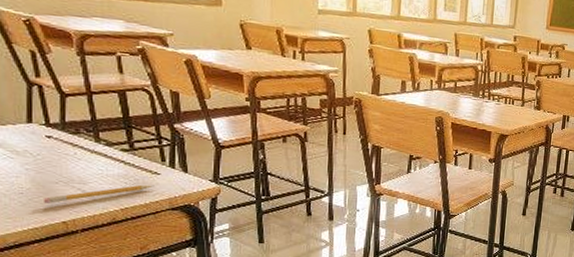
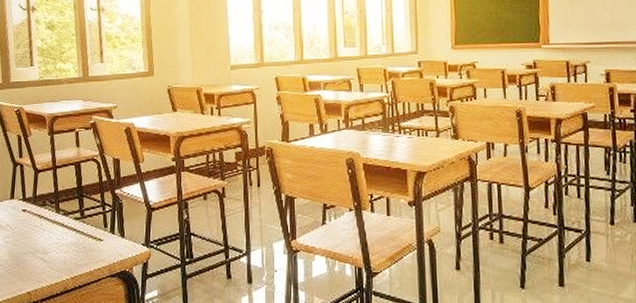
pencil: present [42,184,155,205] -> none [15,252,98,275]

